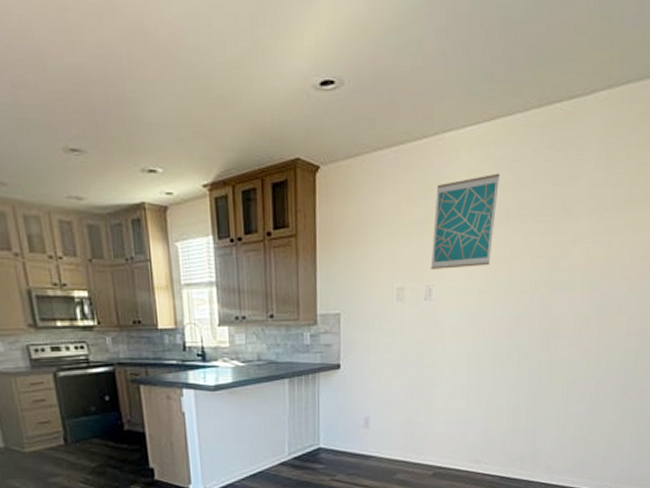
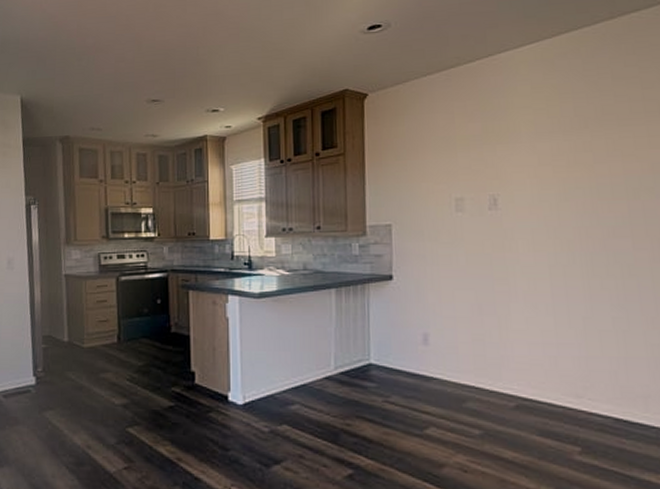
wall art: present [430,173,500,269] -> none [493,83,571,179]

